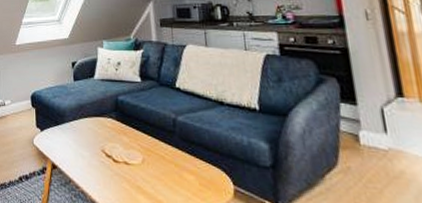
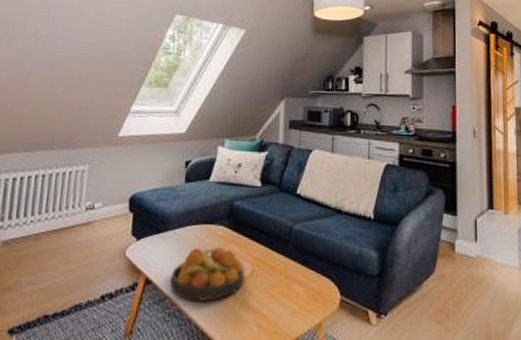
fruit bowl: none [72,136,136,186] -> present [170,246,245,302]

